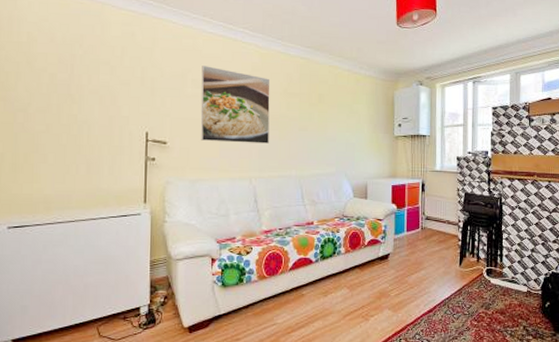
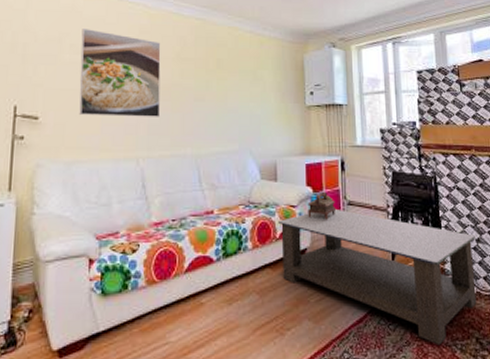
coffee table: none [367,222,530,331] -> present [278,208,477,346]
decorative box: none [392,208,415,231] -> present [307,191,335,220]

